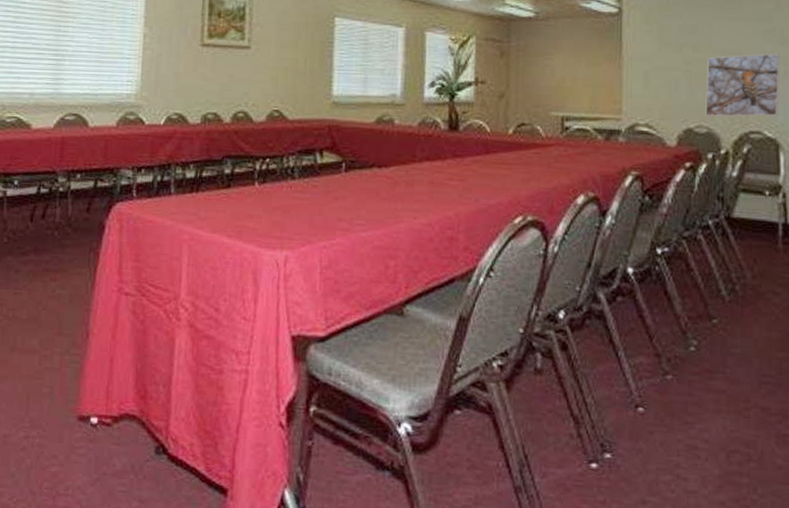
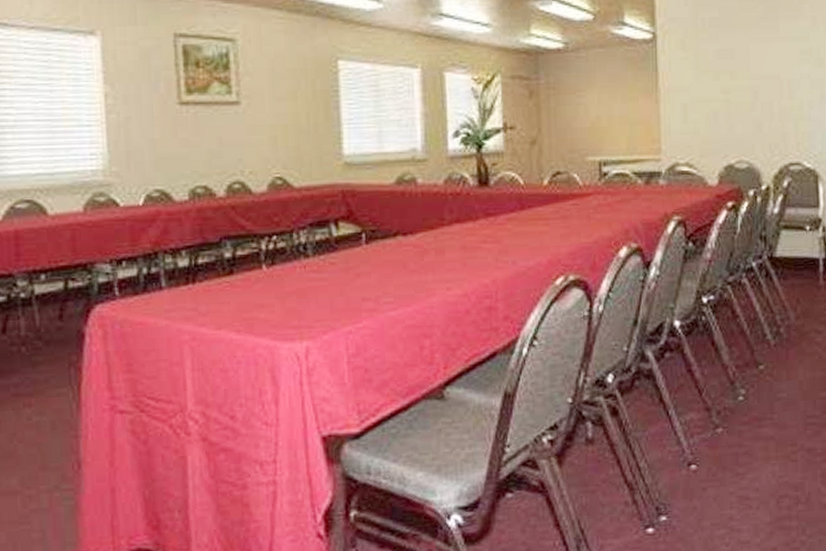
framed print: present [705,53,780,117] -> none [745,76,817,150]

